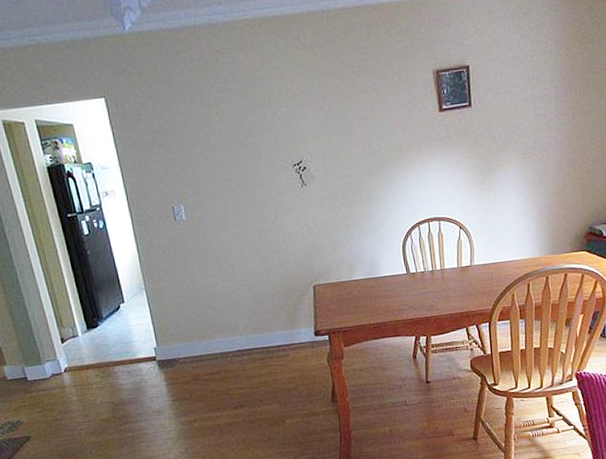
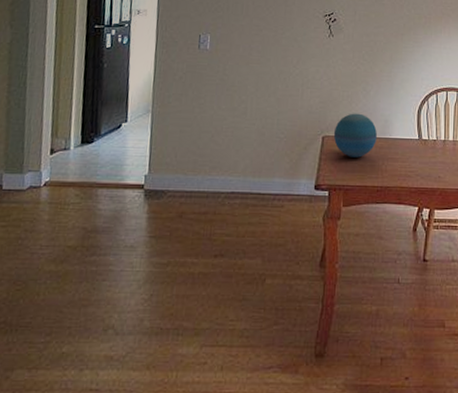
decorative orb: none [323,258,366,301] -> present [333,113,377,158]

